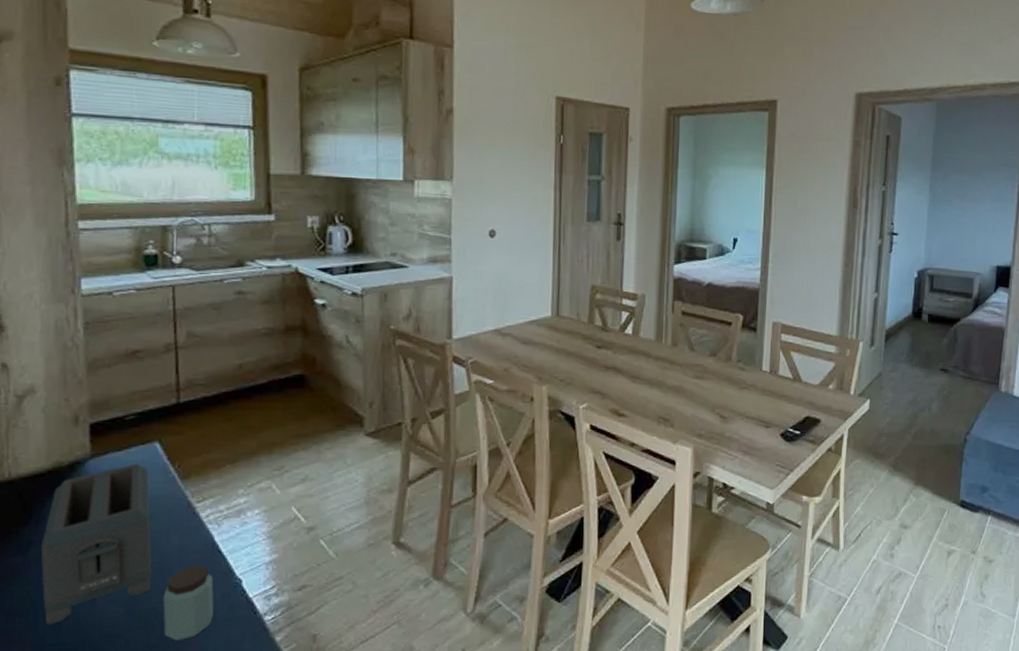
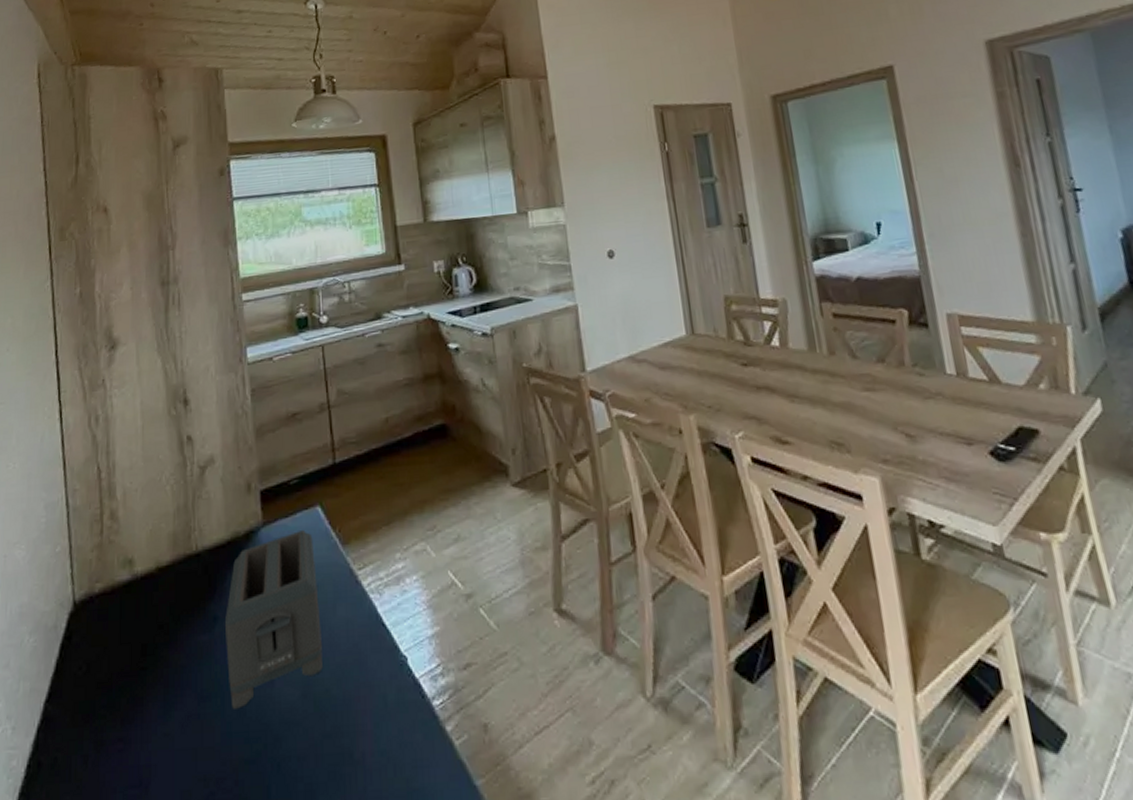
peanut butter: present [163,564,214,641] -> none [334,639,383,729]

